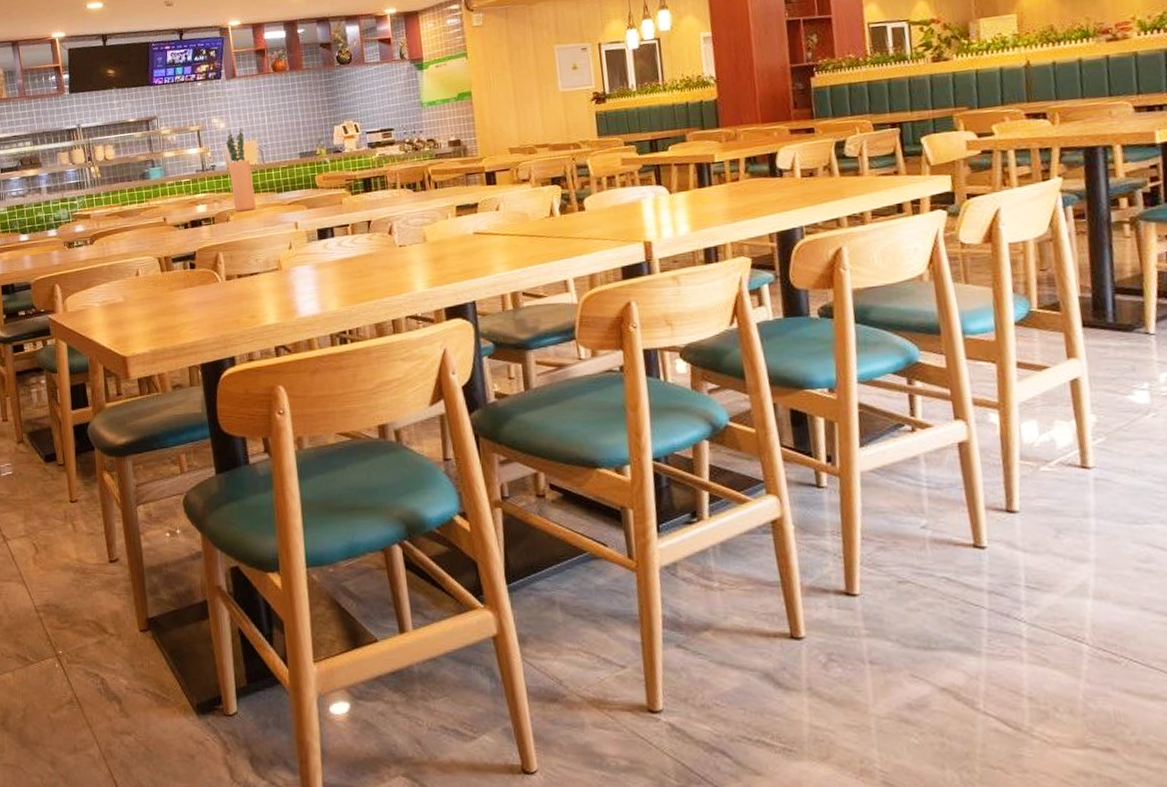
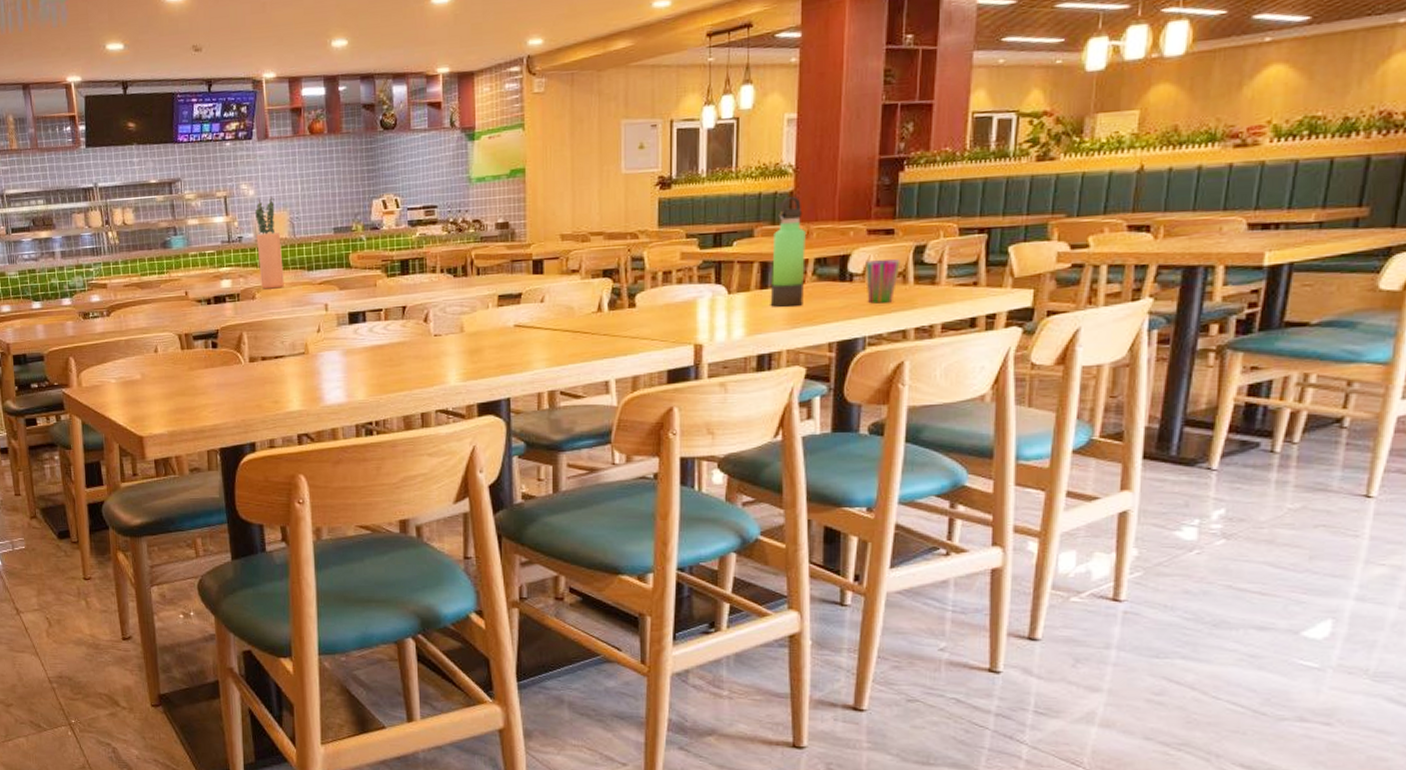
thermos bottle: none [704,104,741,205] -> present [770,197,806,308]
cup: none [792,154,825,196] -> present [865,259,901,304]

